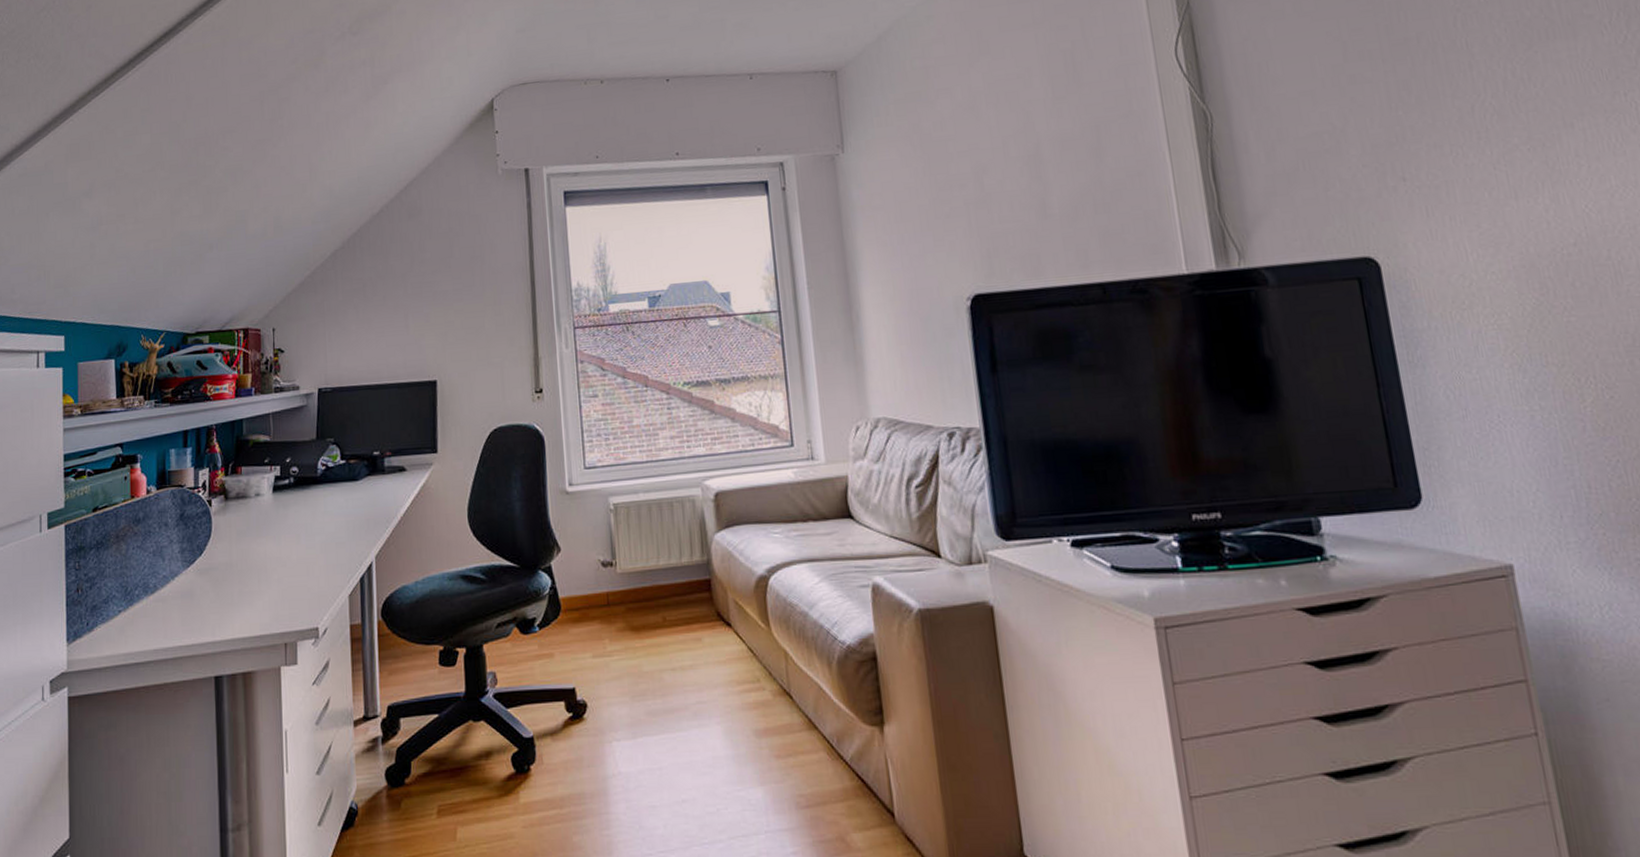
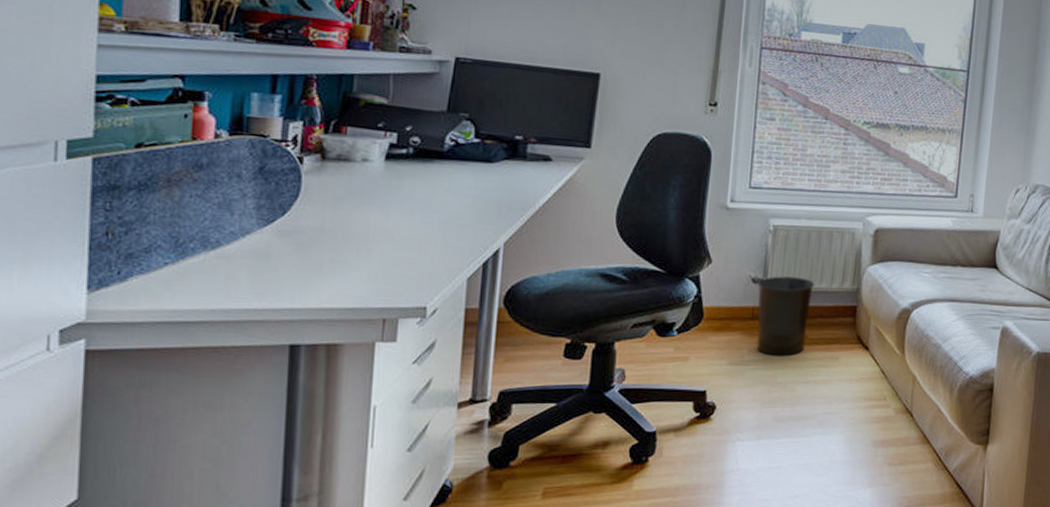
waste bin: none [607,555,665,643] -> present [756,276,815,356]

